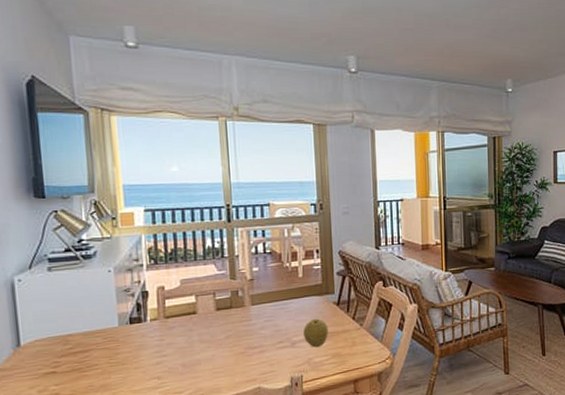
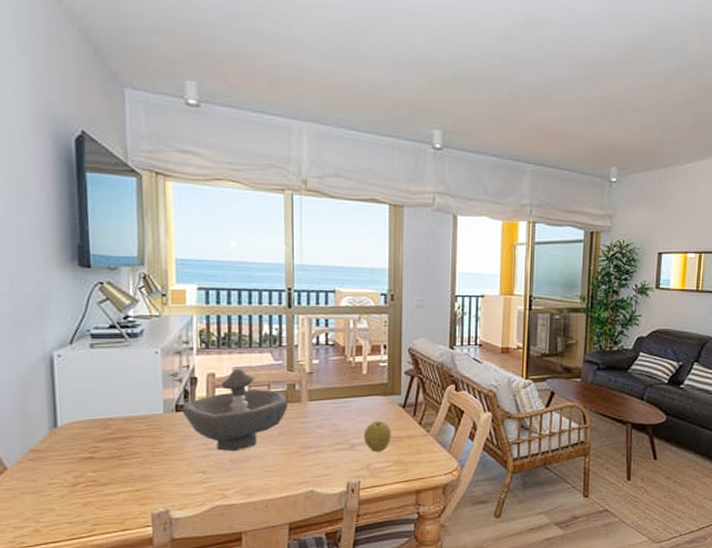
decorative bowl: none [135,280,233,357] -> present [182,368,288,452]

